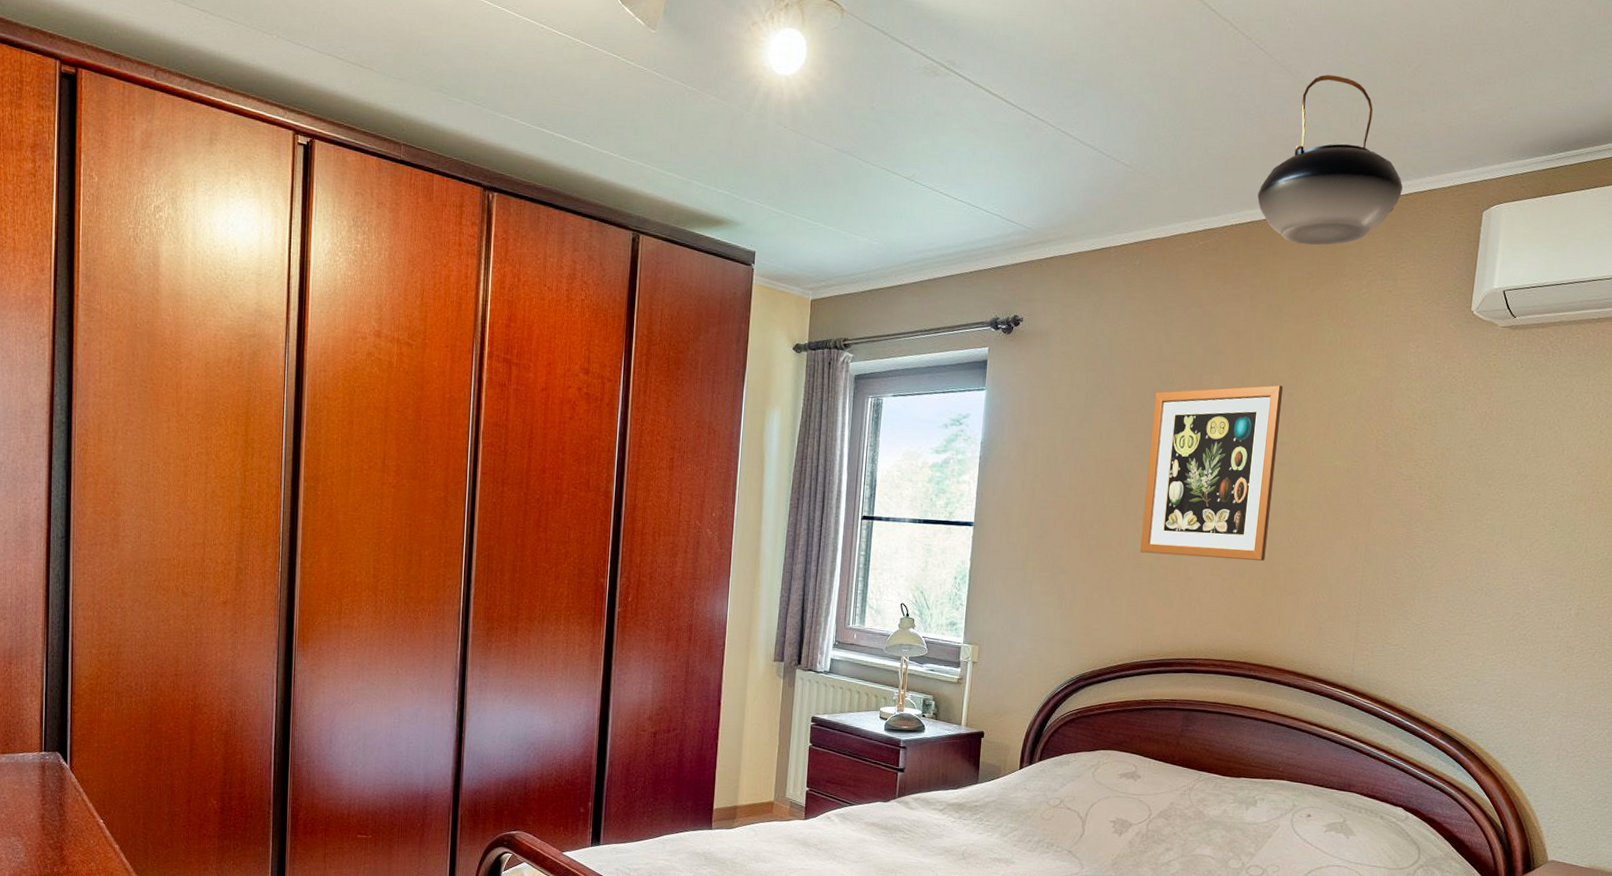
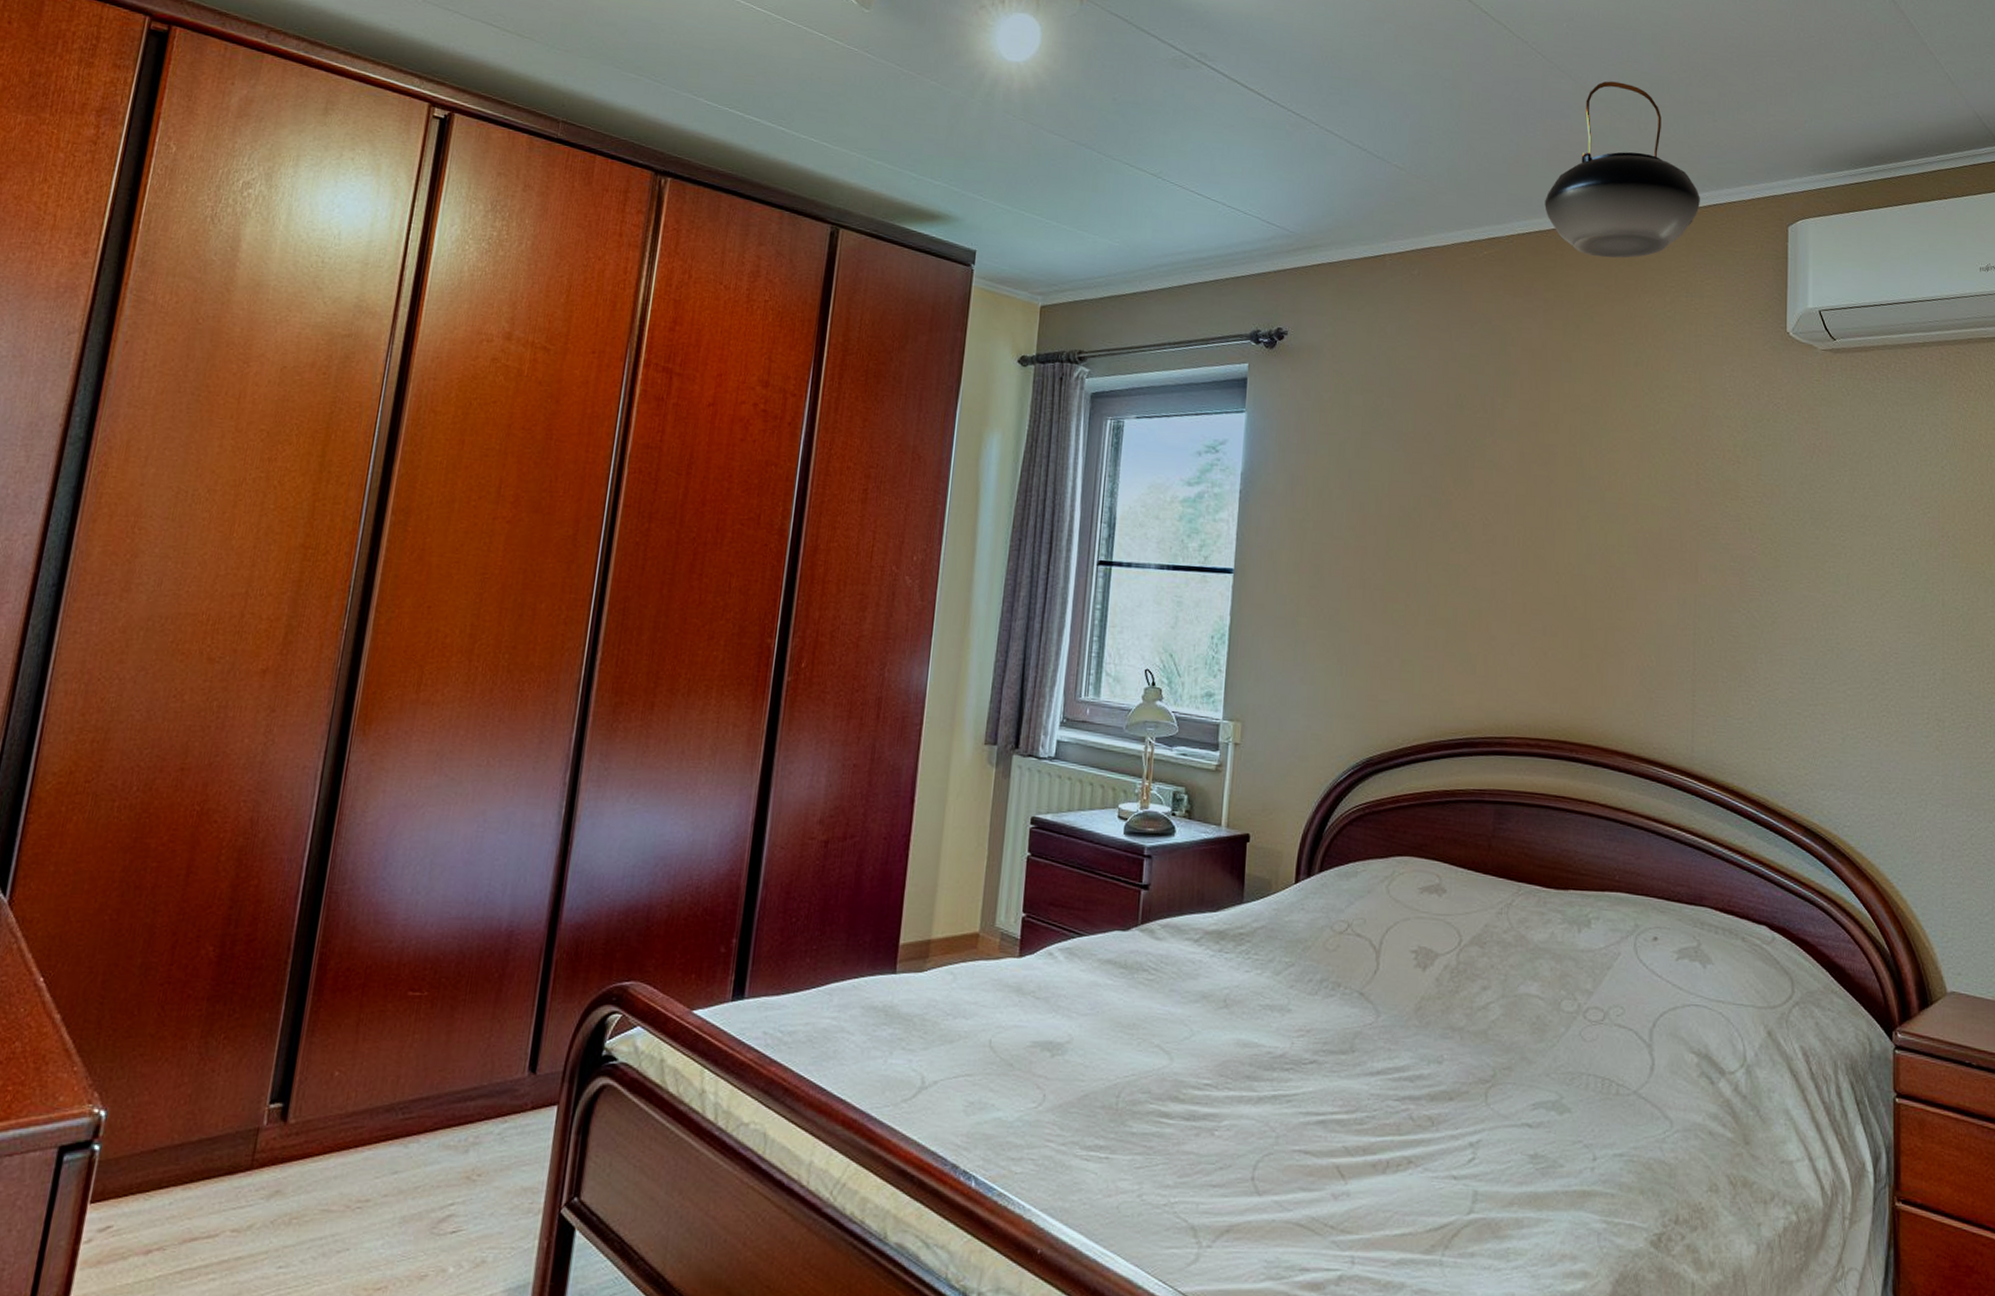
wall art: present [1140,384,1283,561] -> none [1433,410,1587,616]

